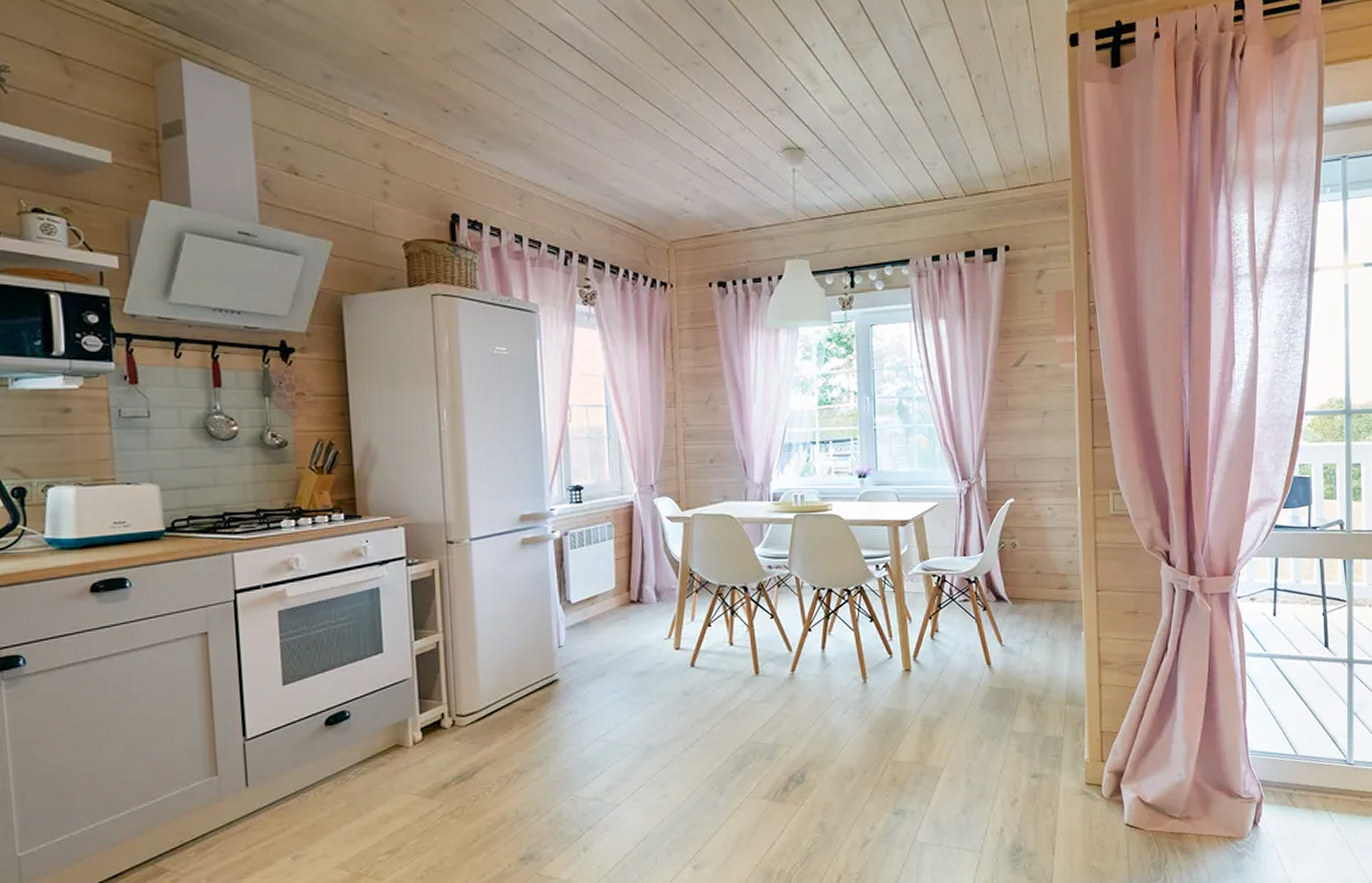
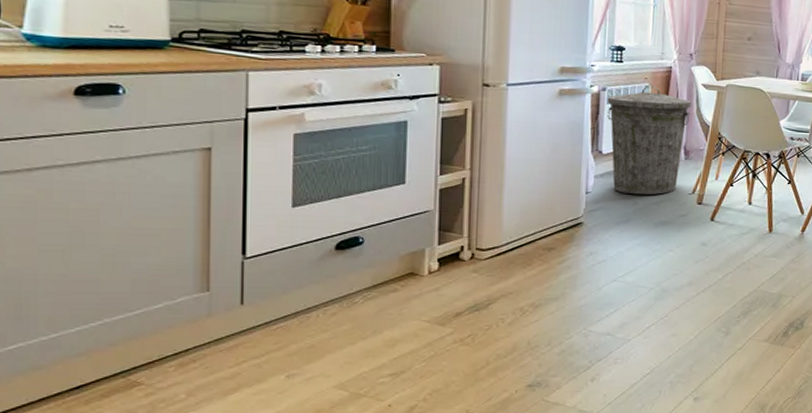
trash can: none [570,524,657,645] -> present [607,86,691,195]

